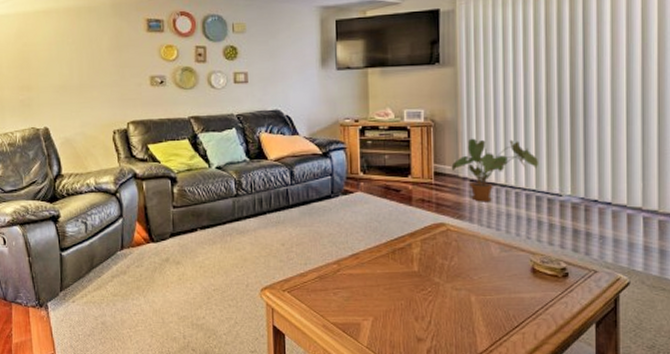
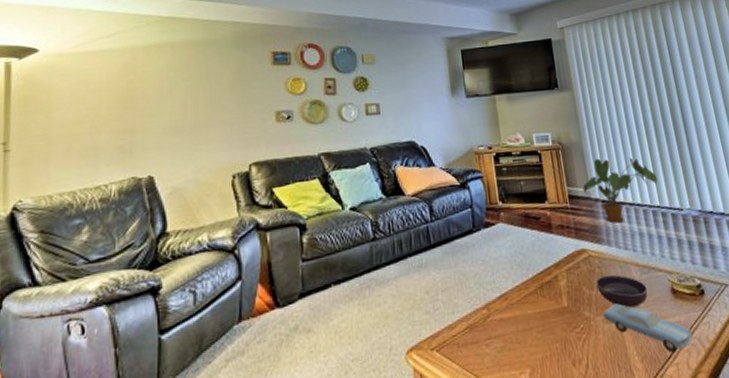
bowl: none [450,248,505,280] -> present [595,274,648,308]
toy car: none [454,274,545,323] -> present [603,303,693,352]

